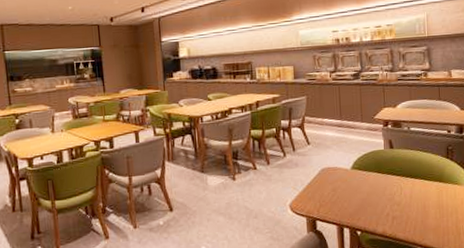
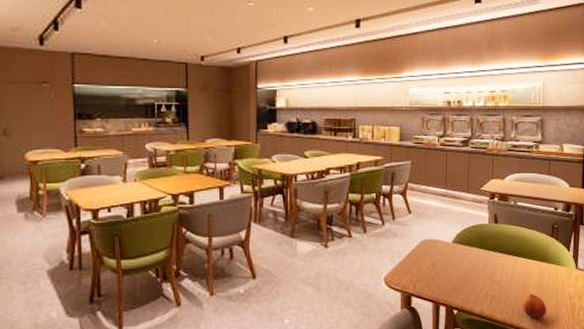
fruit: none [423,212,448,236] -> present [522,293,547,318]

